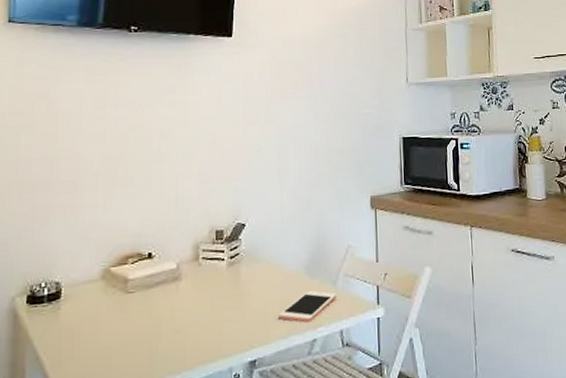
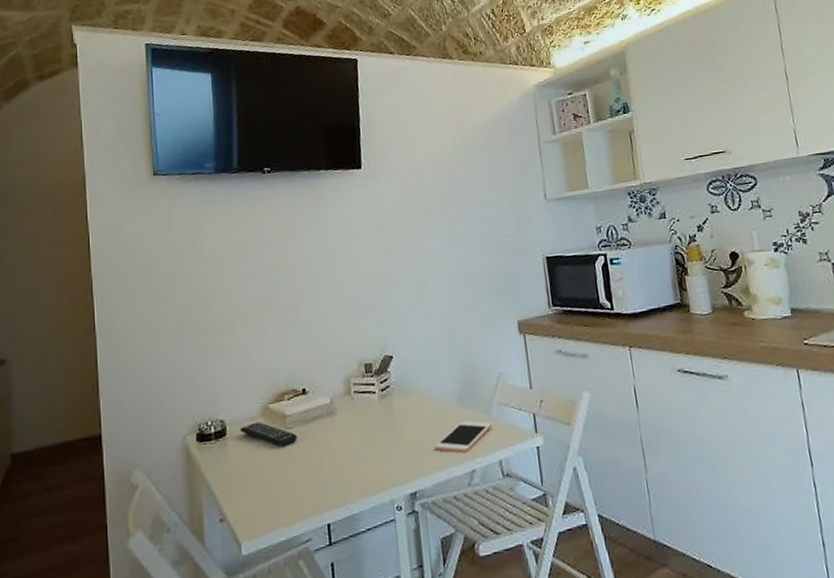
remote control: none [76,285,138,313] -> present [240,422,297,448]

